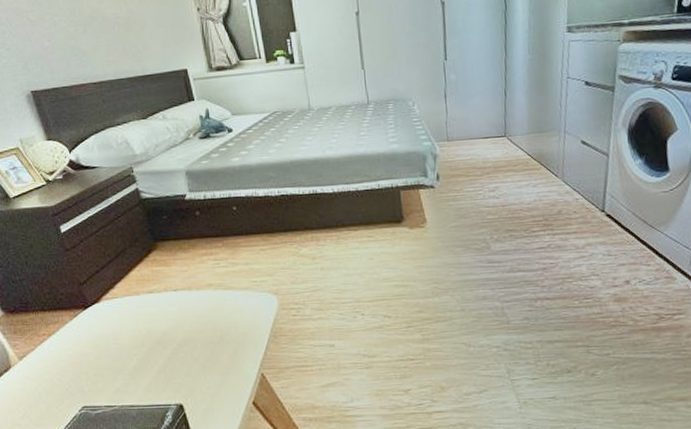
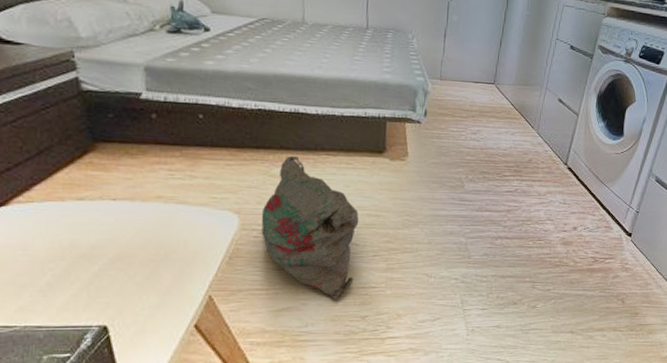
bag: none [297,234,391,374] -> present [261,155,359,300]

